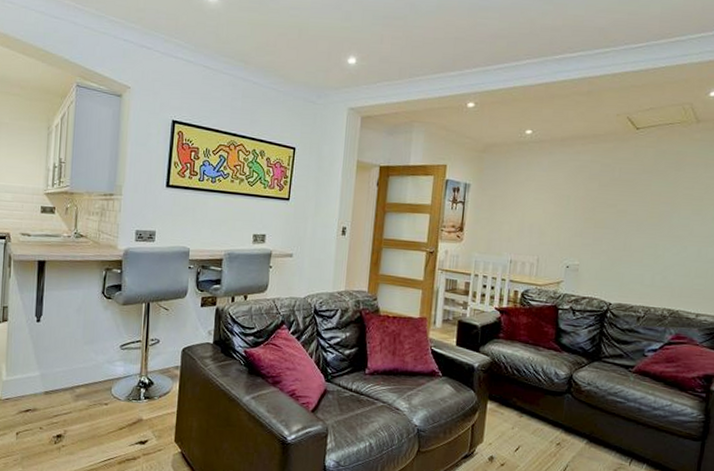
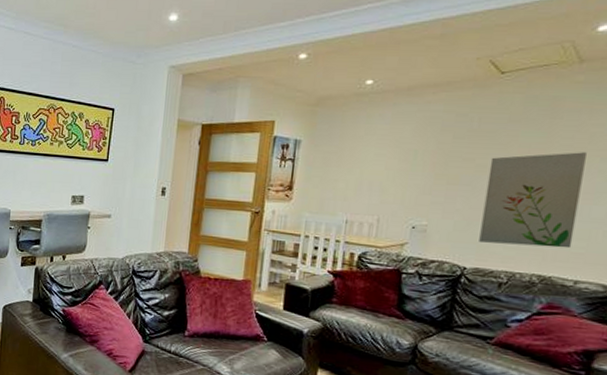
wall art: none [621,200,703,285] -> present [479,152,587,249]

